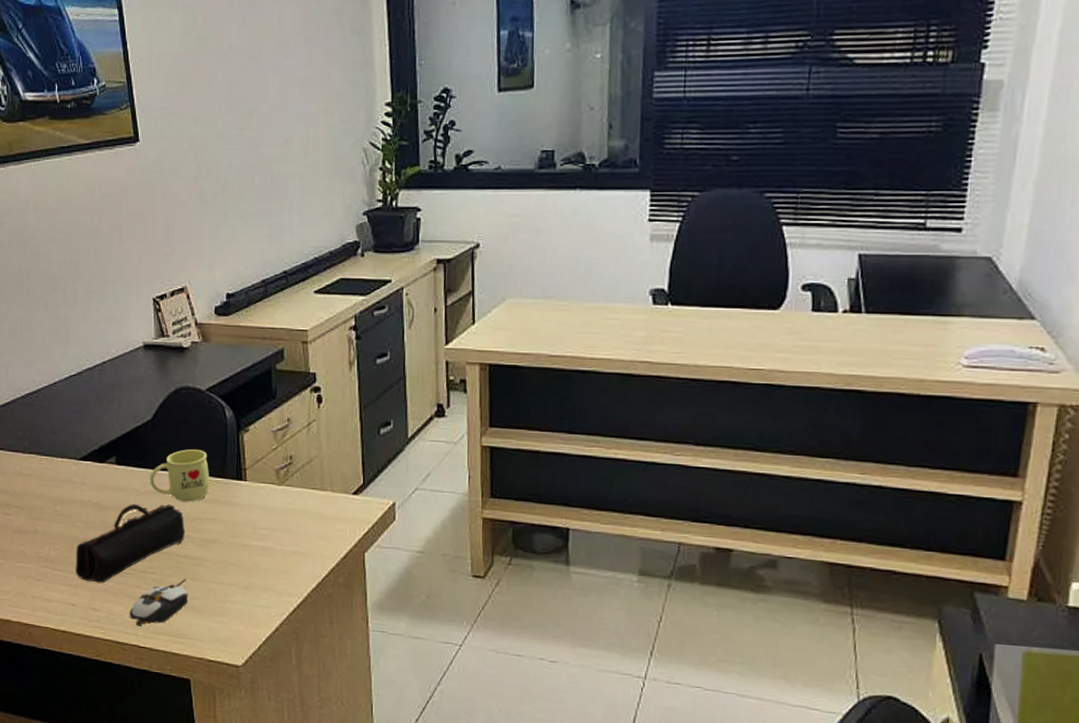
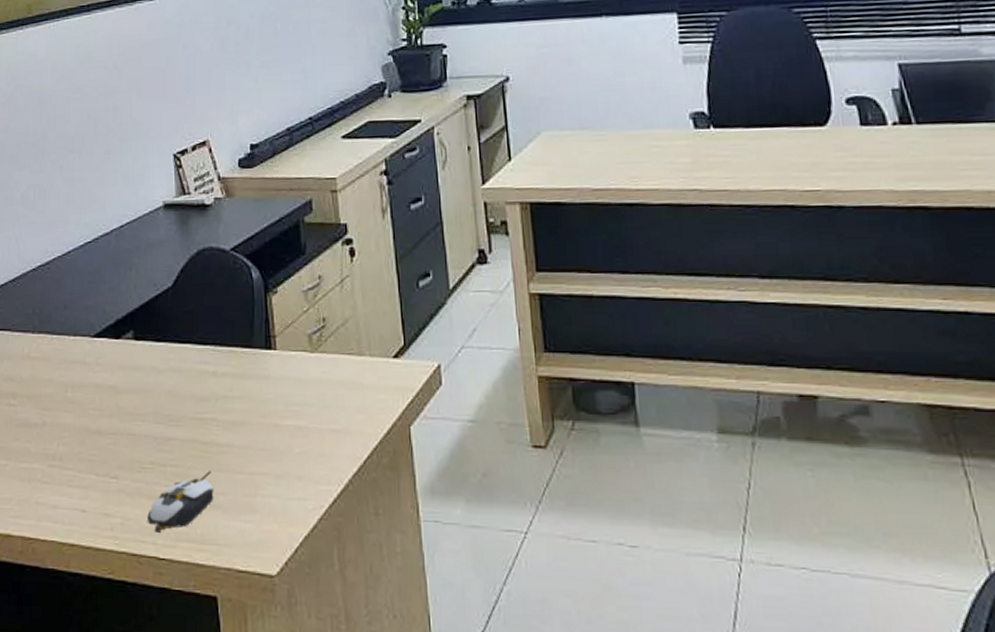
pencil case: present [75,503,186,583] -> none [87,382,210,482]
mug: present [149,449,209,502] -> none [170,317,236,378]

